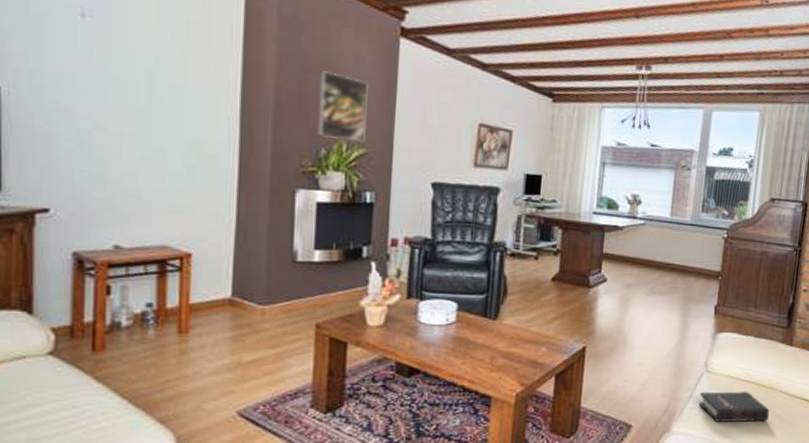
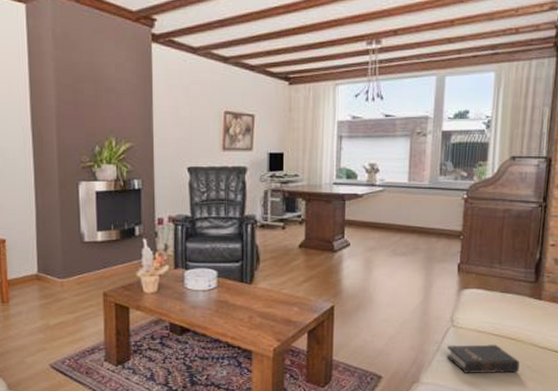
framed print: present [318,71,368,142] -> none [90,80,130,138]

